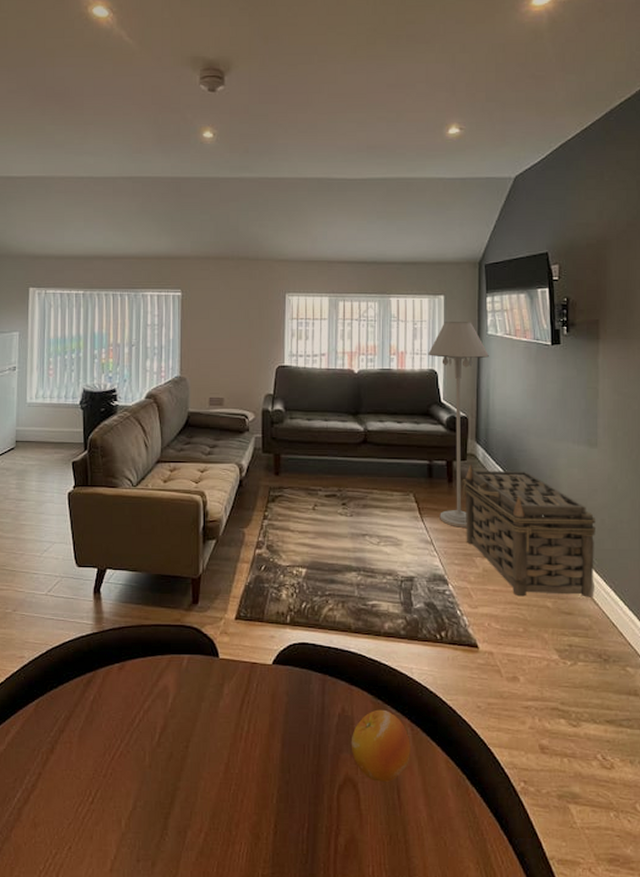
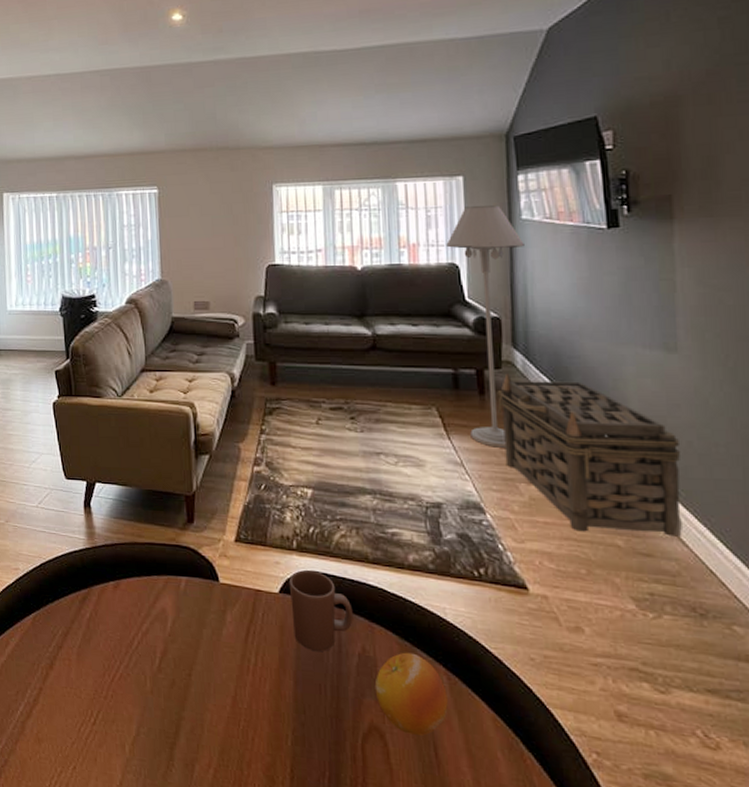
mug: none [281,642,336,716] -> present [288,570,353,652]

